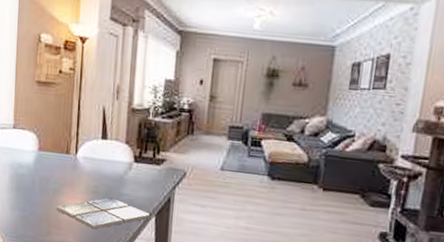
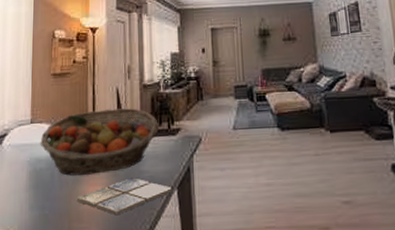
fruit basket: none [22,126,144,189] -> present [40,108,159,176]

